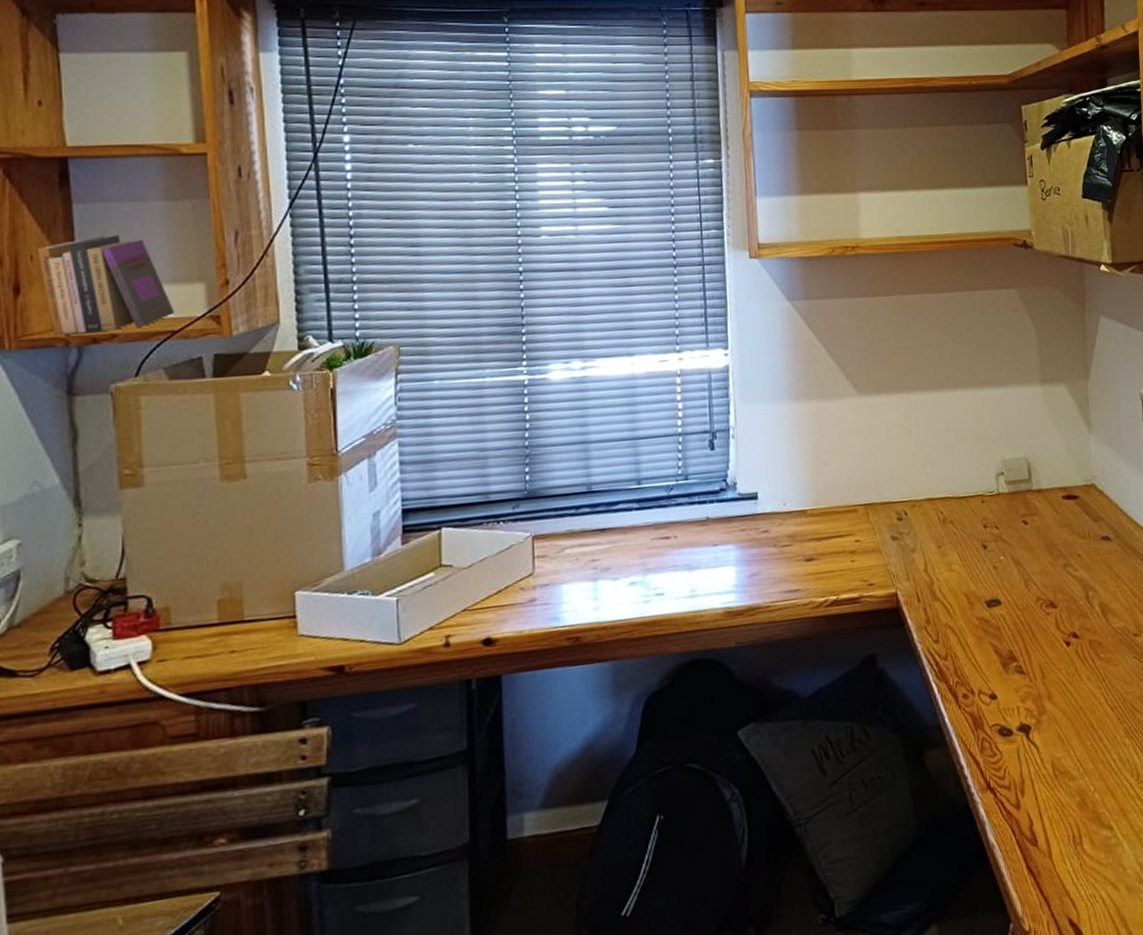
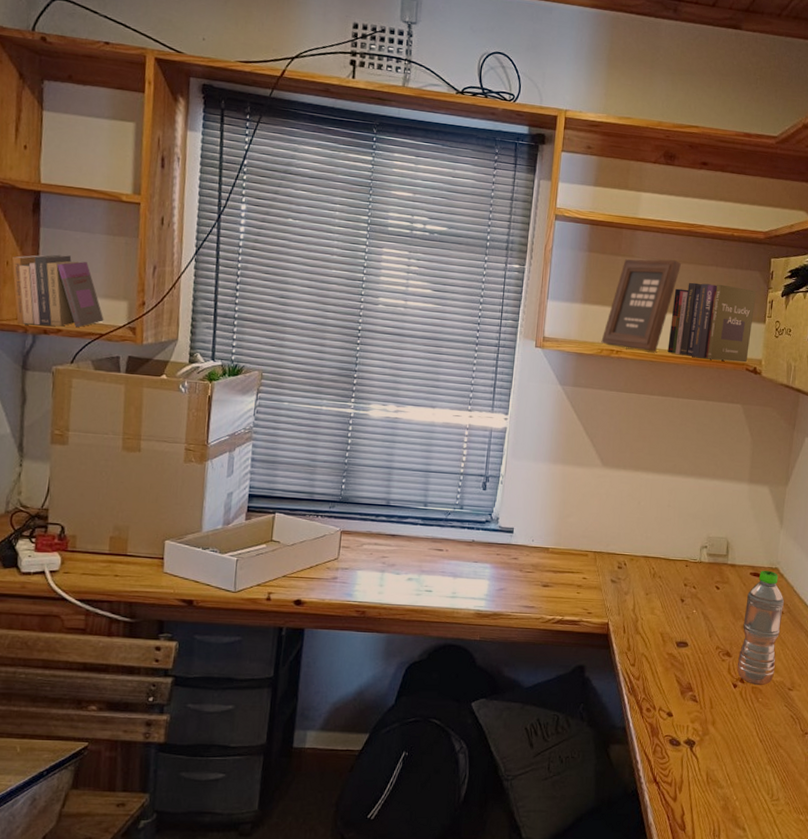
picture frame: none [830,125,915,242] -> present [601,259,682,352]
books: none [911,145,1014,240] -> present [667,282,757,363]
water bottle: none [1063,489,1114,638] -> present [737,570,784,686]

